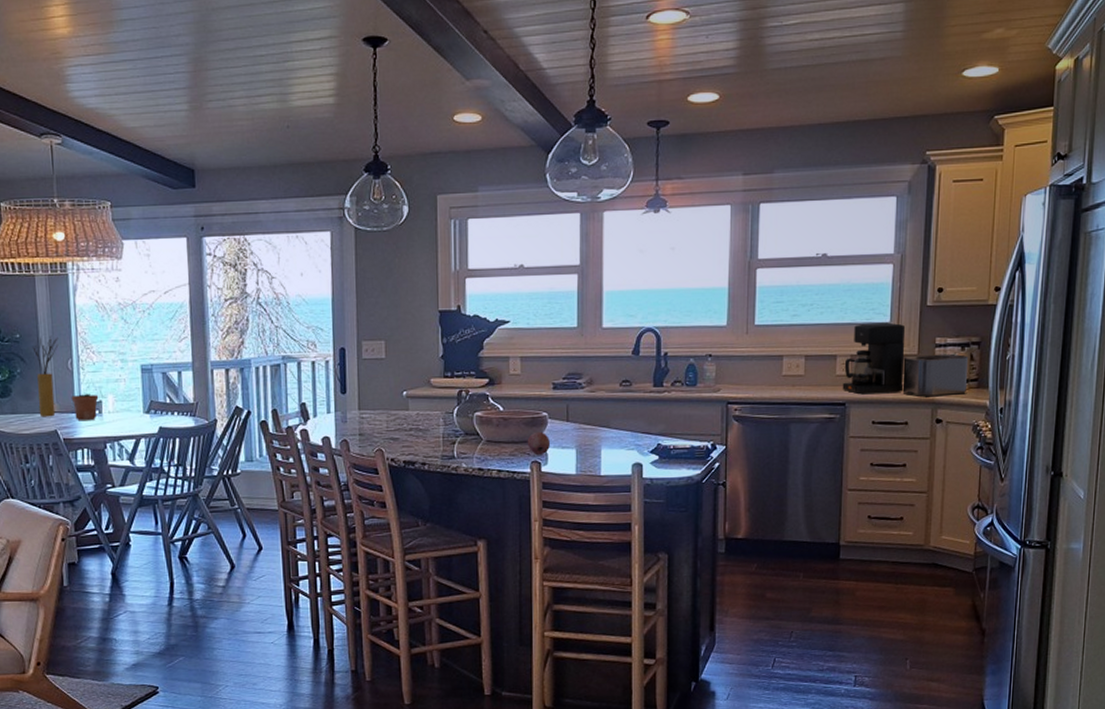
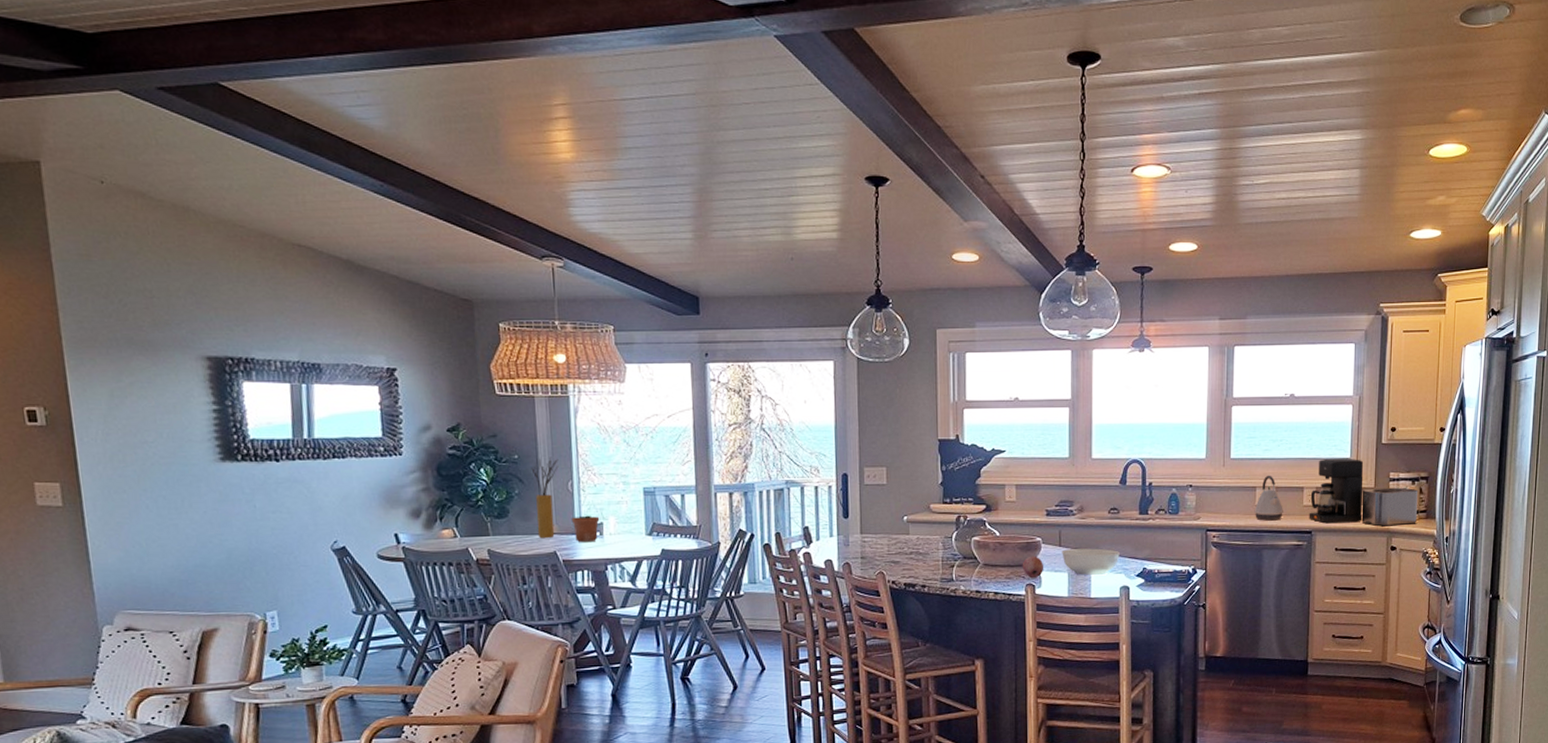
bowl: none [569,423,633,453] -> present [1062,548,1121,576]
kettle: none [780,342,813,393] -> present [1254,475,1283,521]

